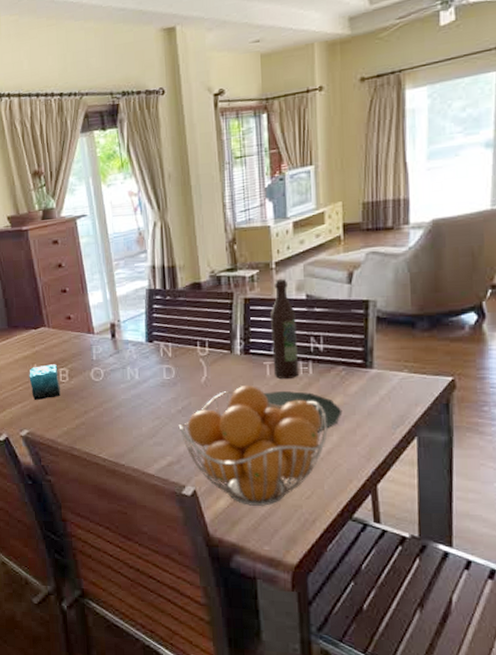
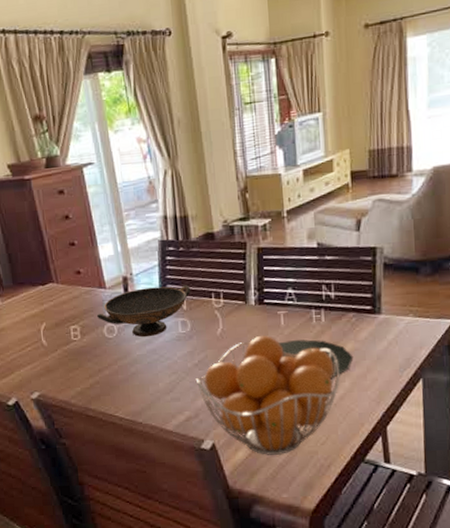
candle: present [29,364,60,400] -> none [38,322,72,360]
decorative bowl: none [85,333,177,382] -> present [97,285,191,338]
wine bottle: present [270,279,298,379] -> none [283,228,311,328]

